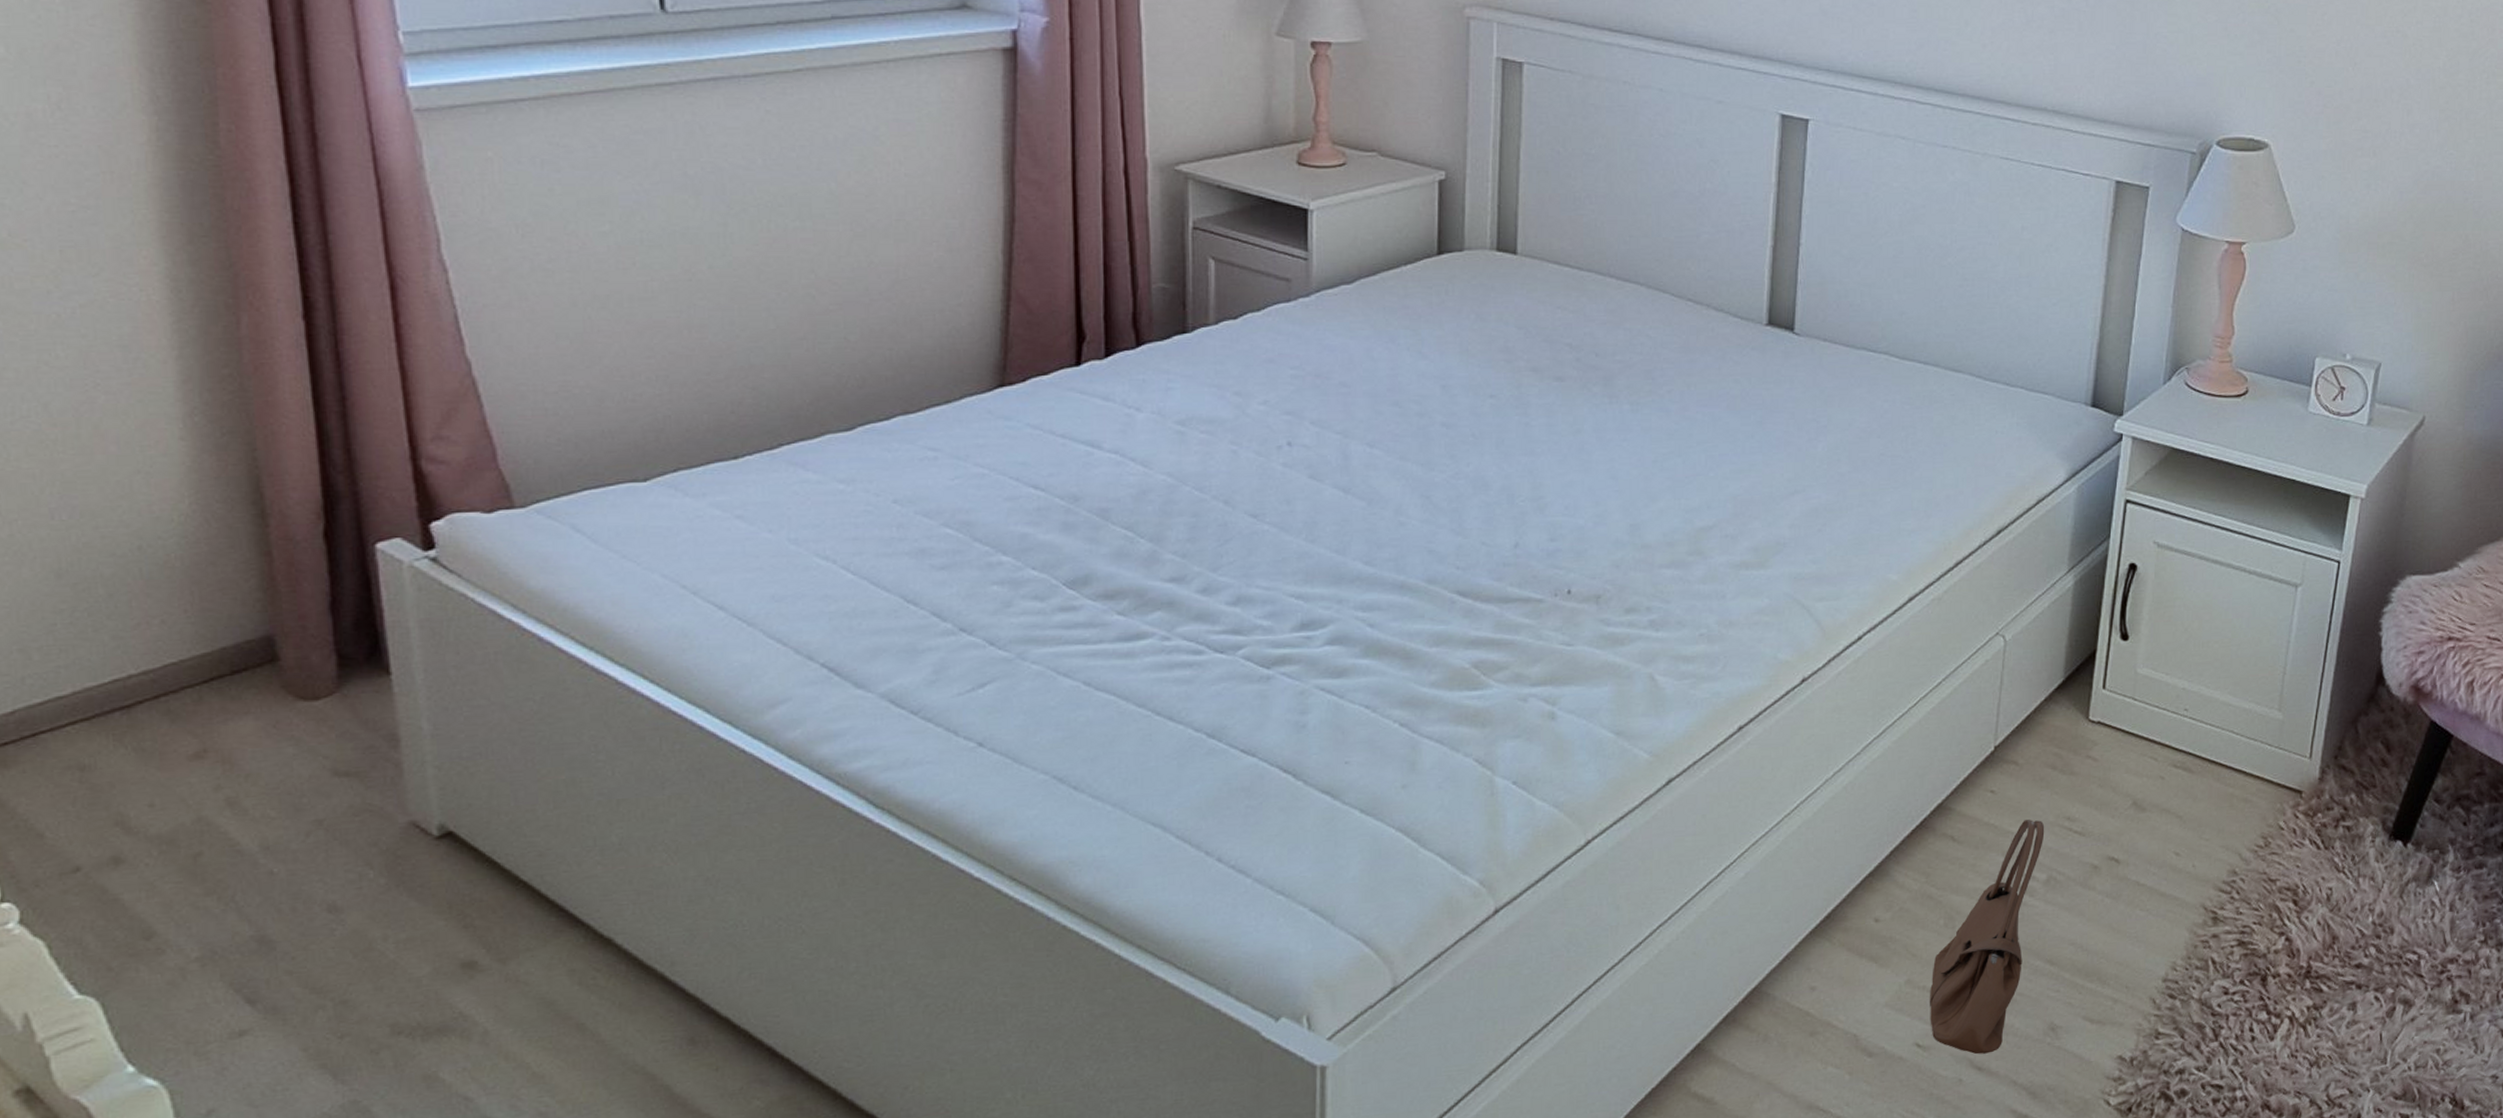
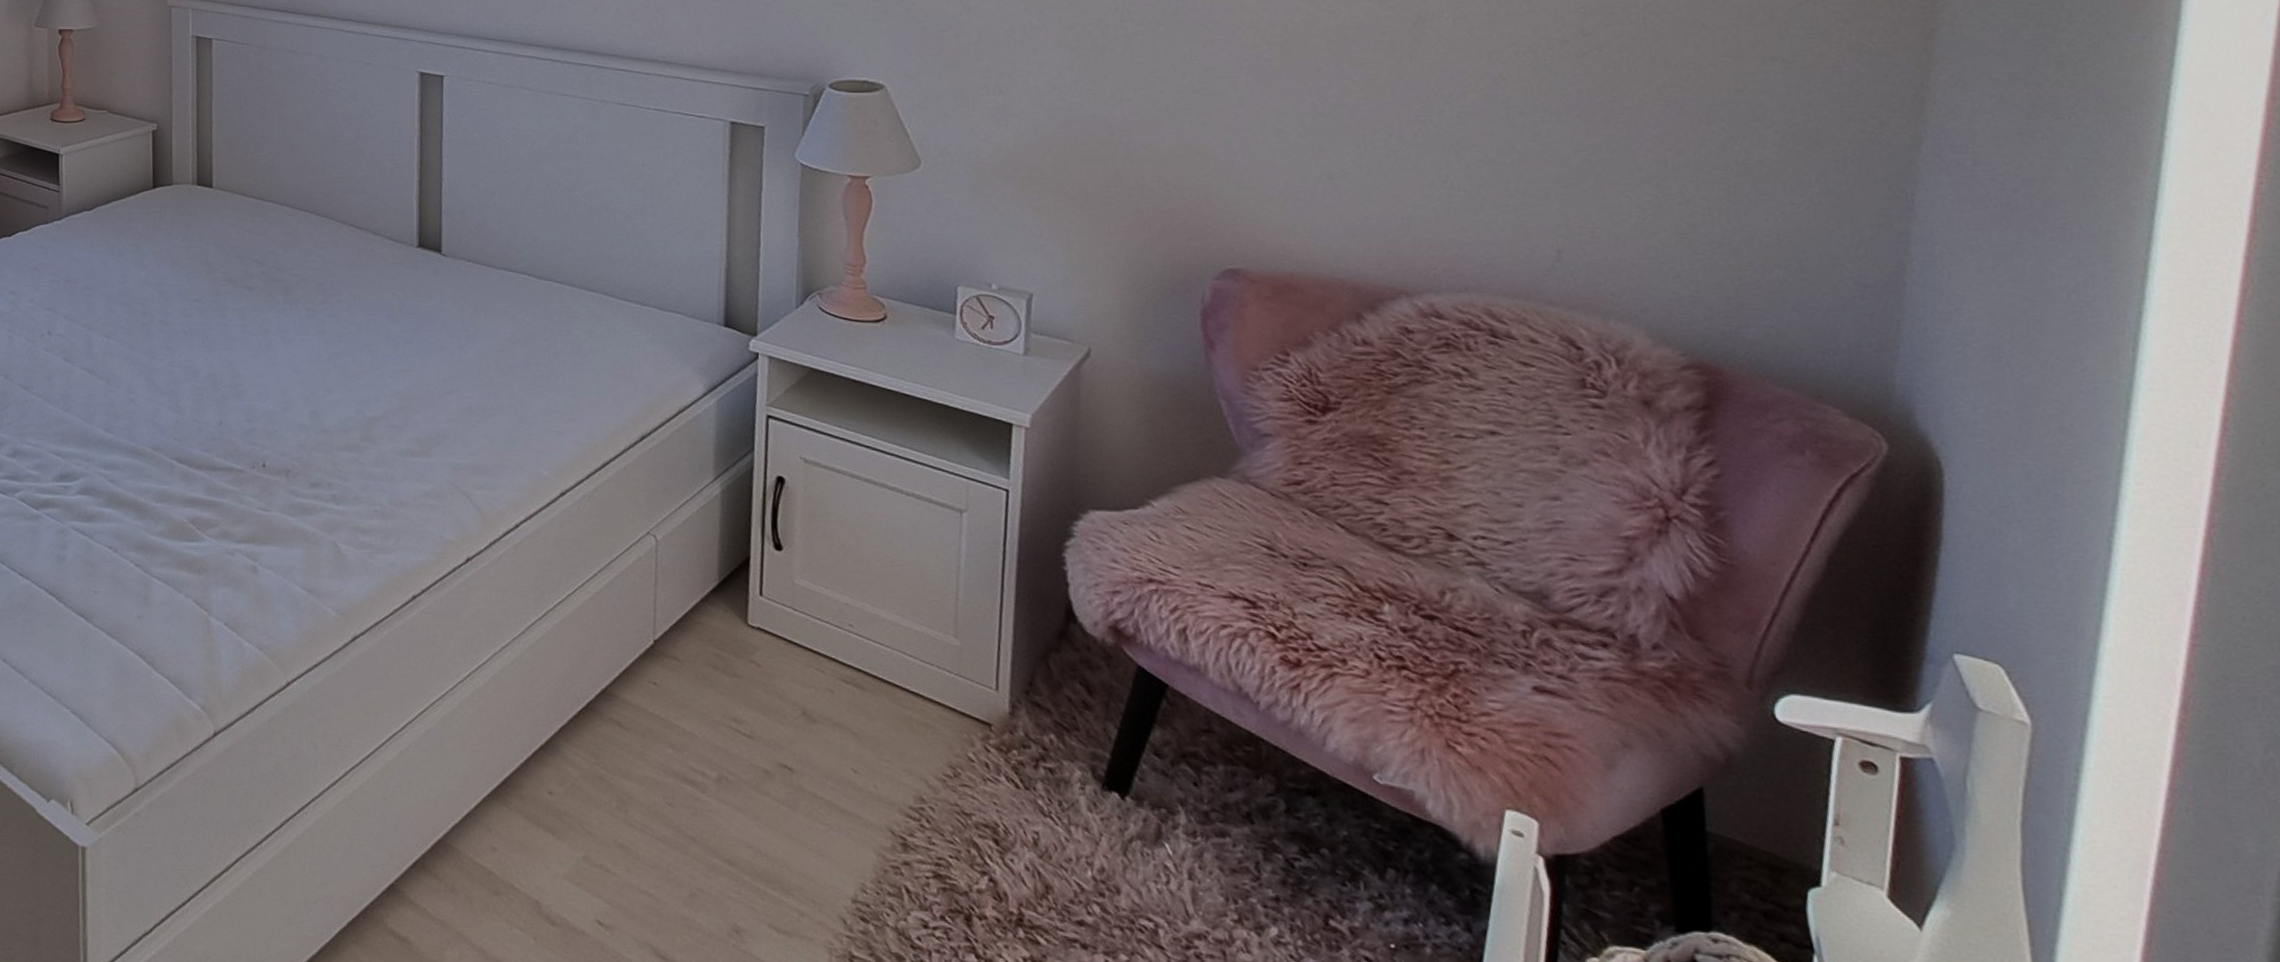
handbag: present [1929,819,2045,1055] -> none [607,716,712,944]

